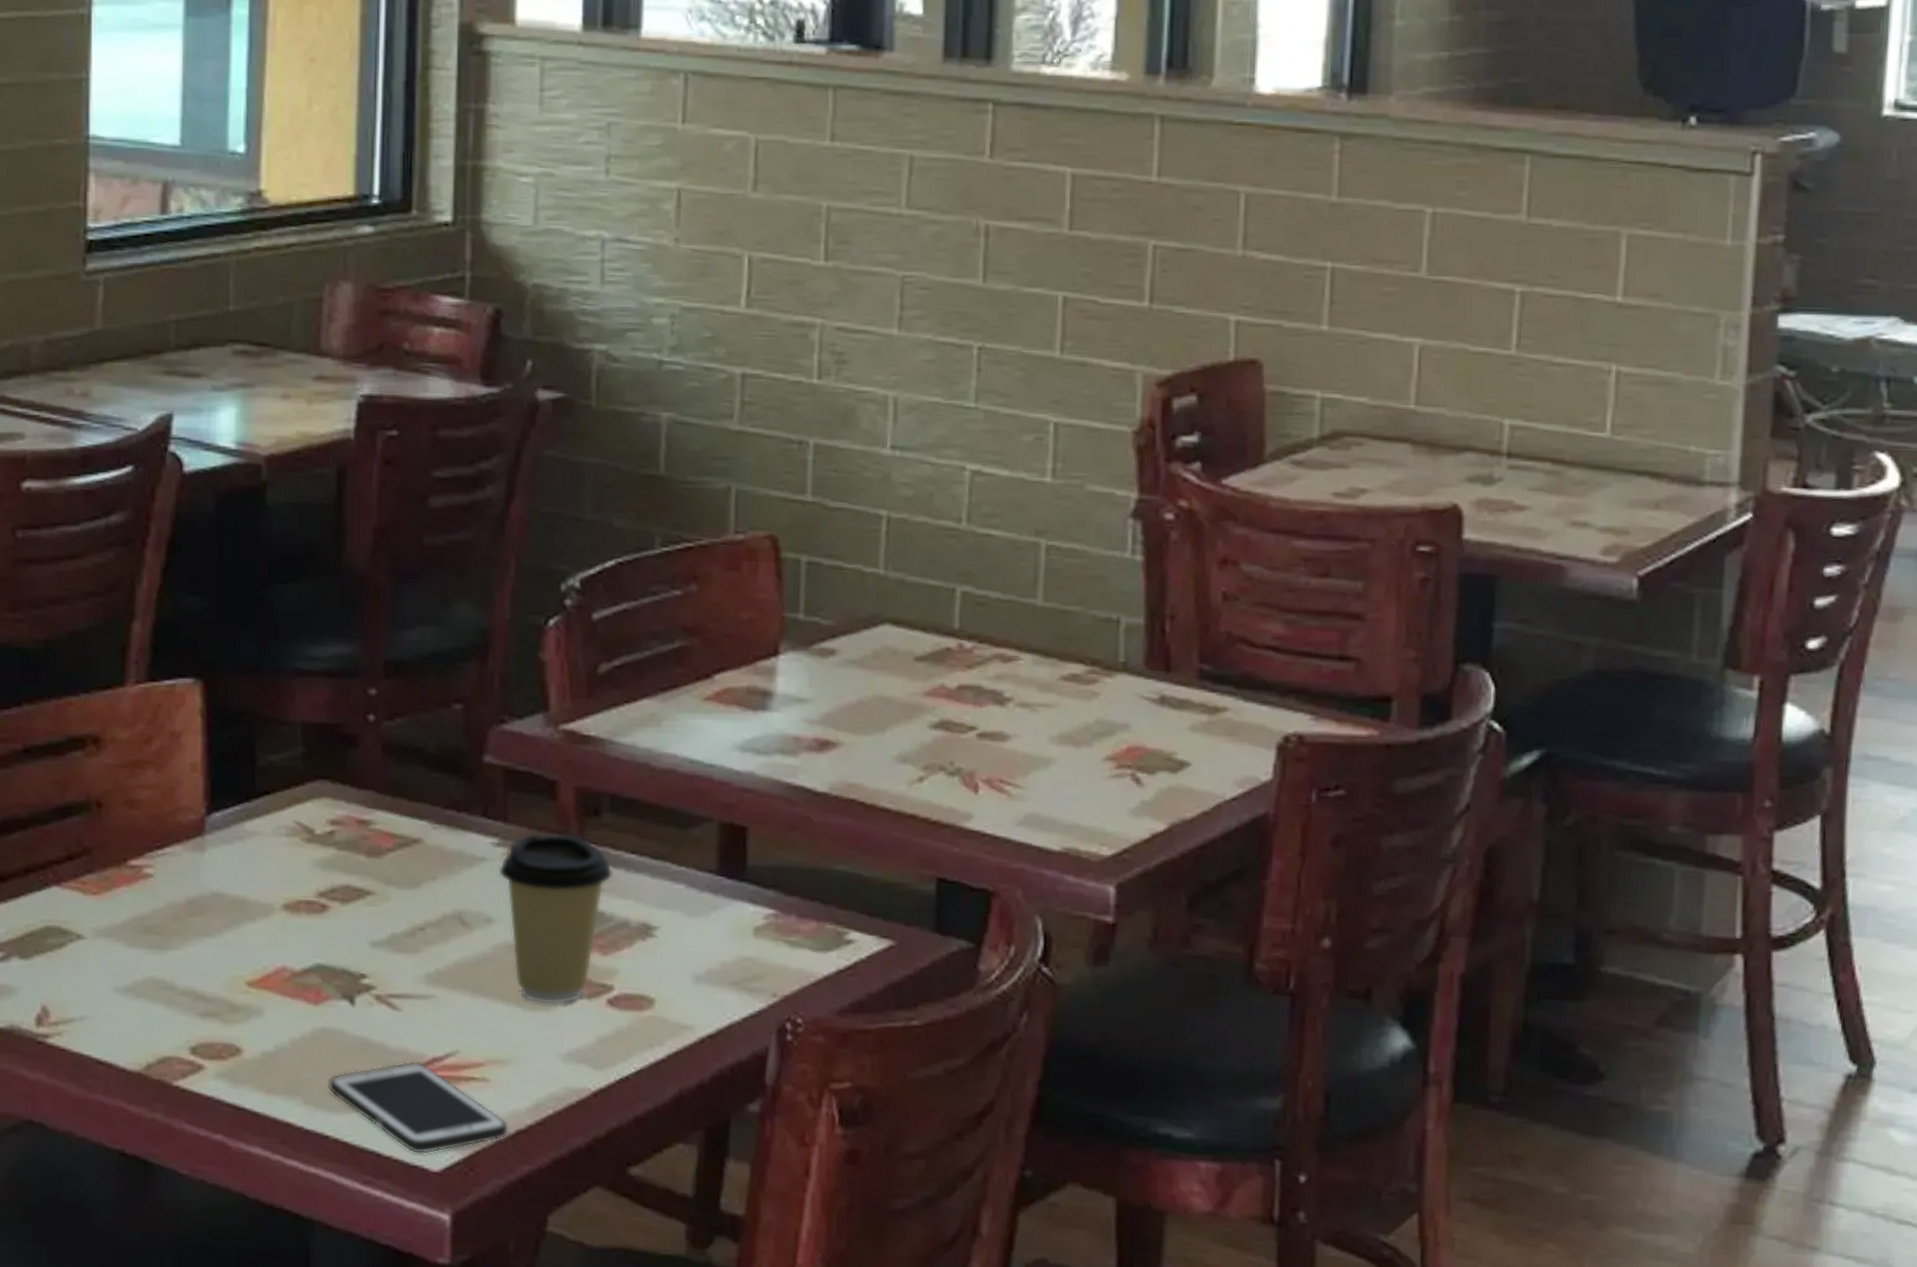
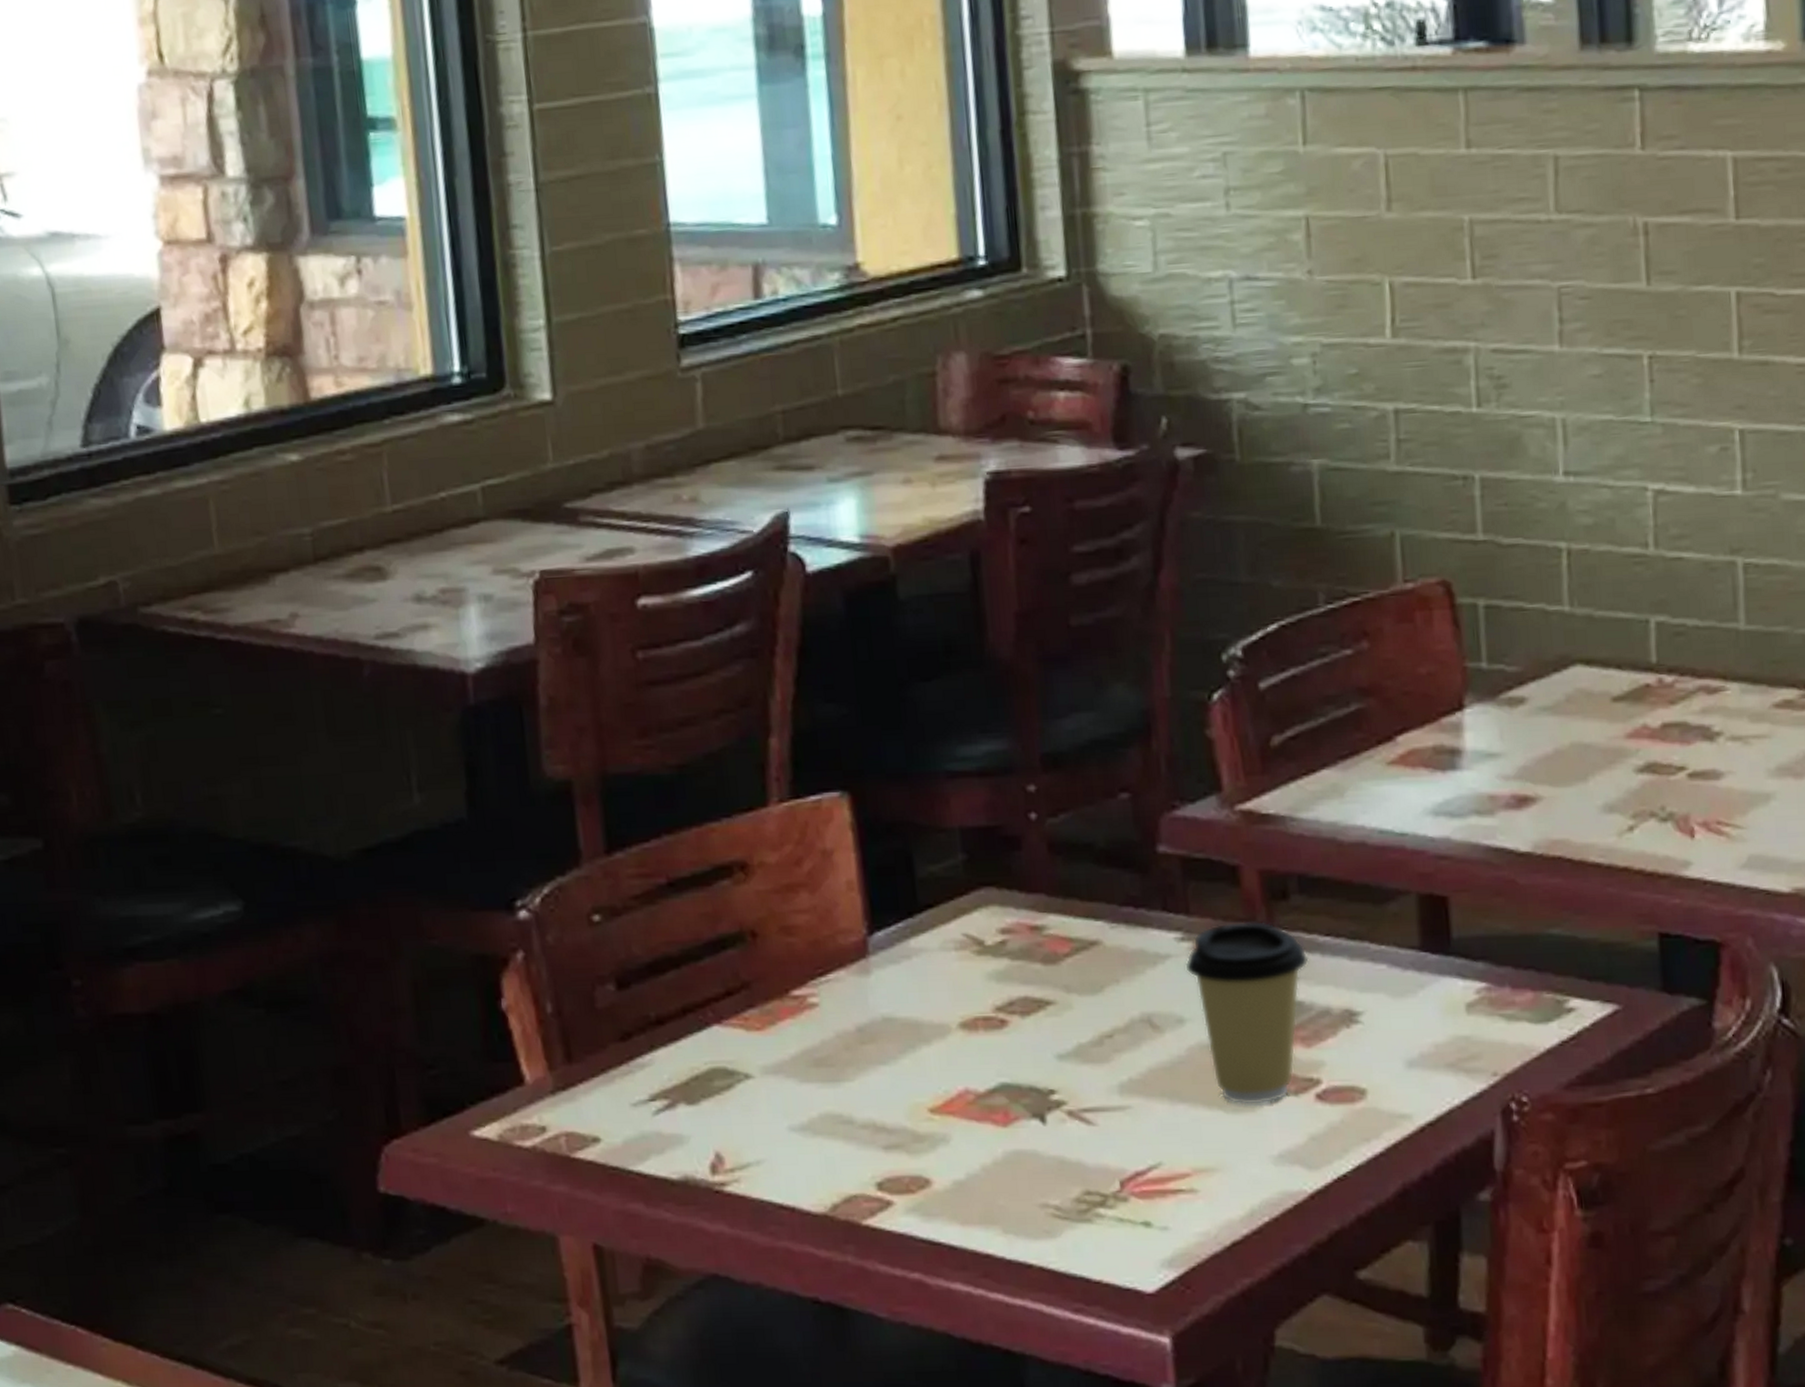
cell phone: present [327,1061,509,1155] -> none [1025,1177,1224,1276]

